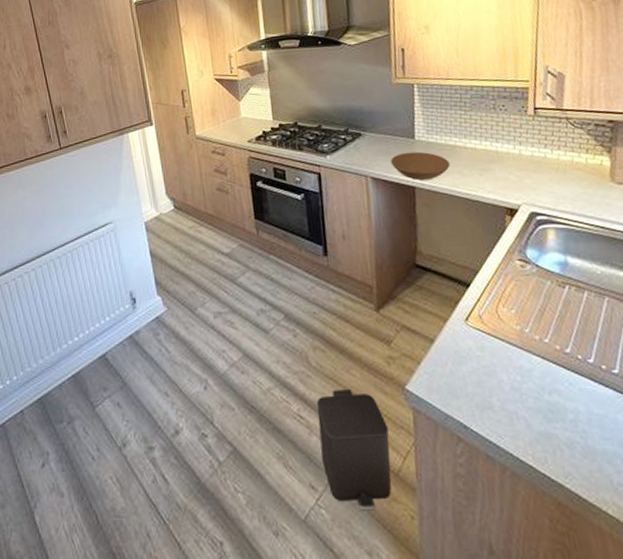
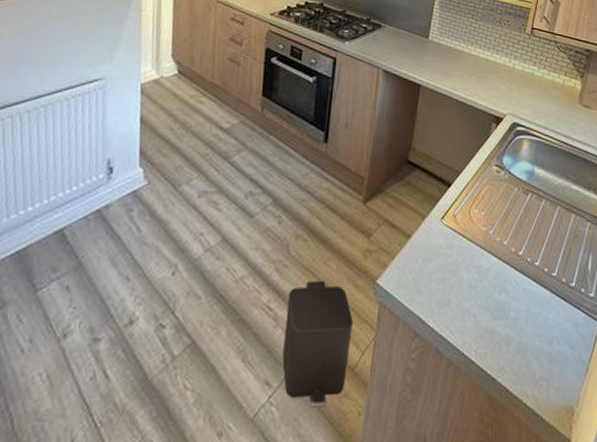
bowl: present [391,151,450,181] -> none [404,50,455,81]

